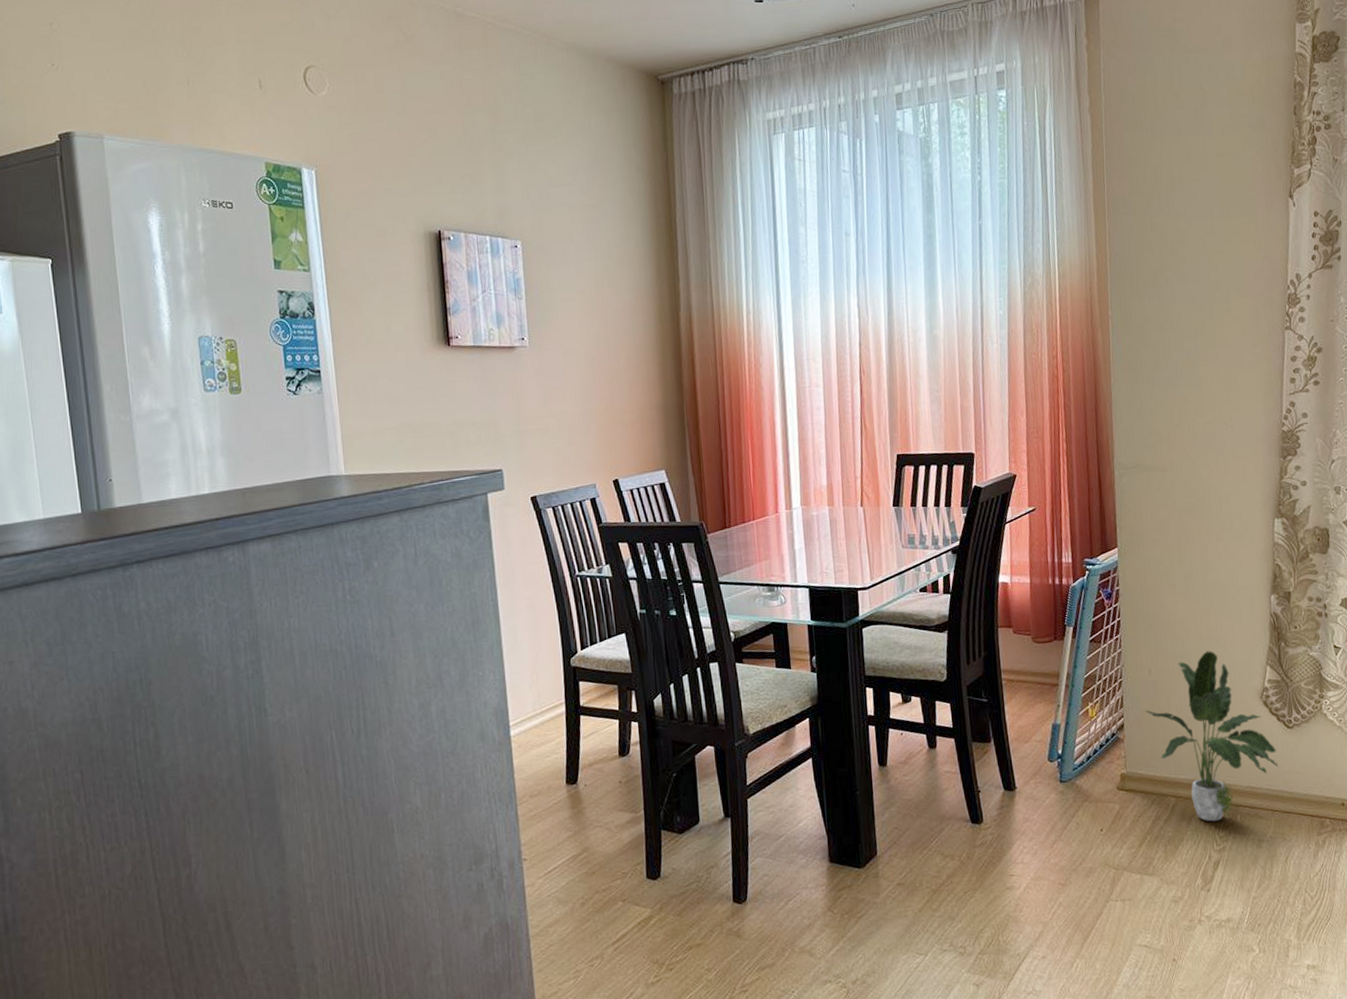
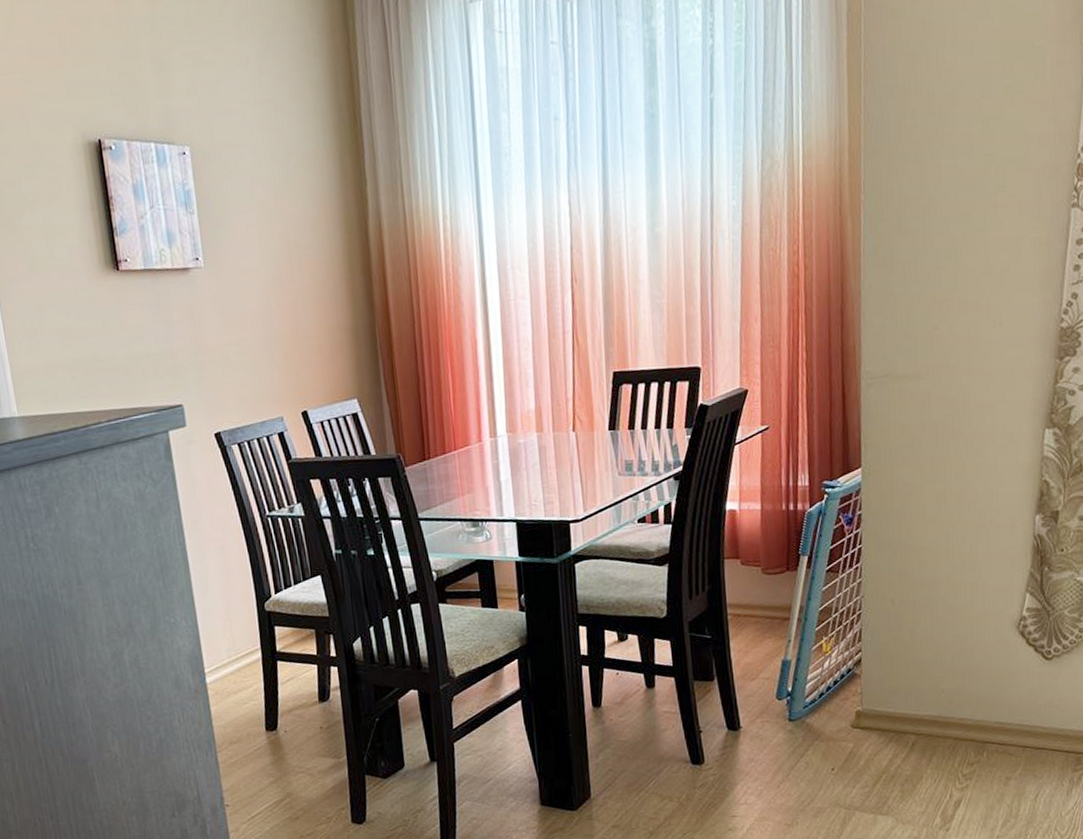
potted plant: present [1145,650,1279,822] -> none [885,578,1033,760]

